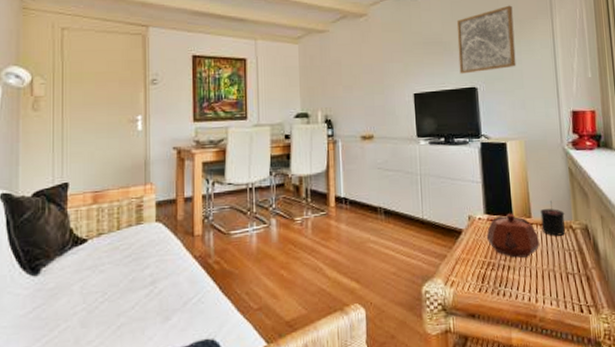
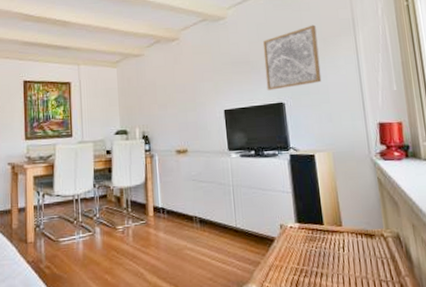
teapot: present [486,213,540,258] -> none [298,222,352,265]
candle: present [540,201,565,236] -> none [351,210,377,244]

